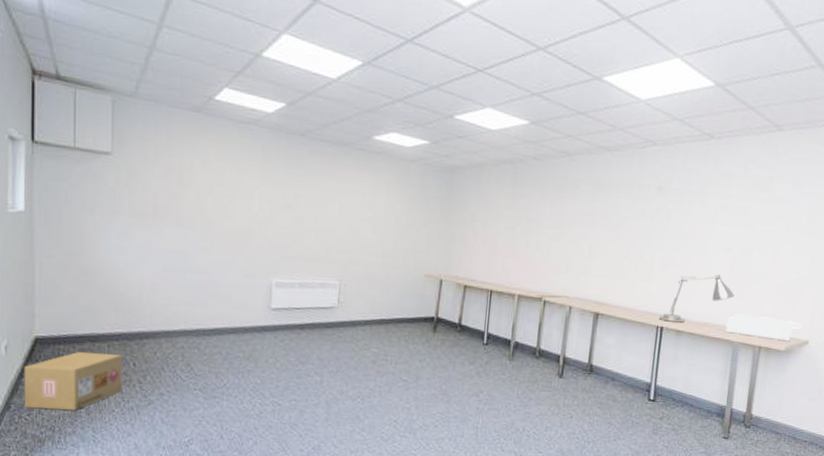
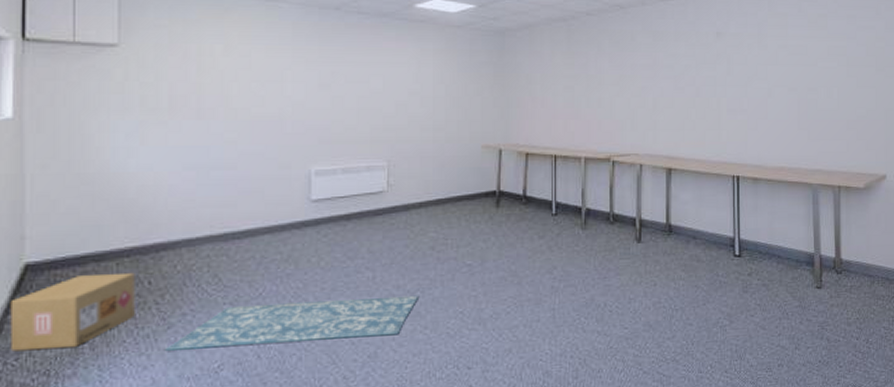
rug: none [146,392,359,434] -> present [165,295,418,351]
desk lamp: present [658,274,735,323] -> none [733,116,807,170]
printer: present [726,314,803,342] -> none [803,154,878,179]

